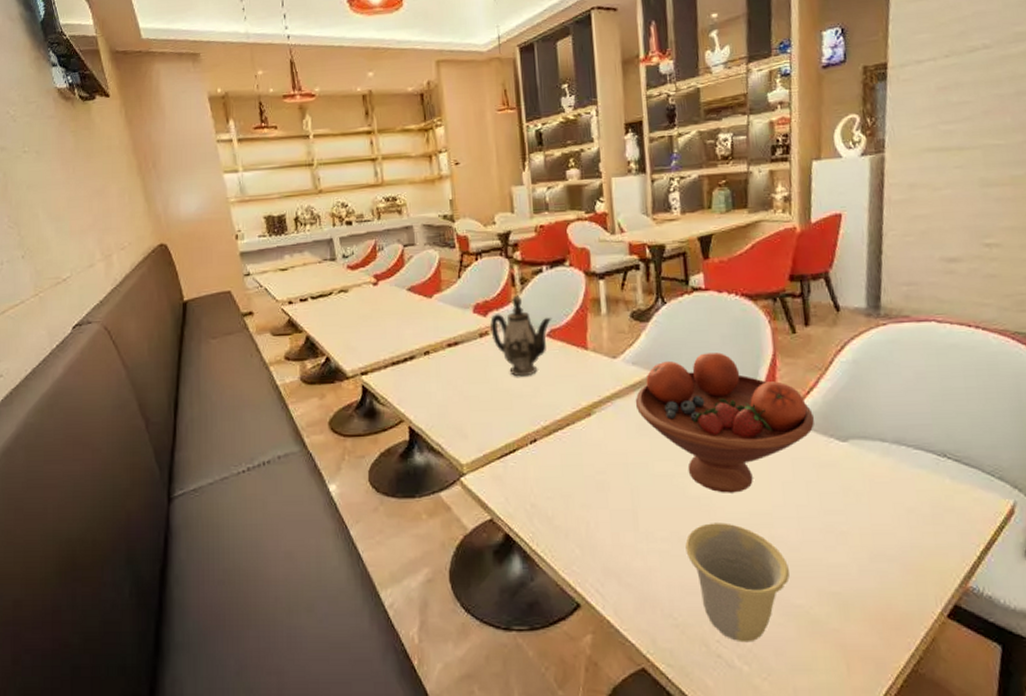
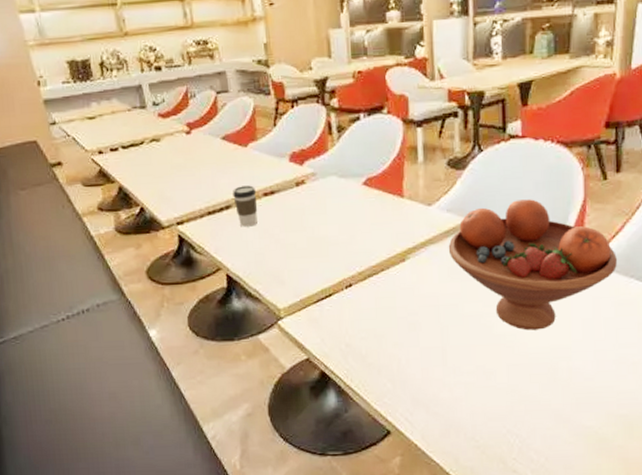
coffee cup: none [417,336,442,378] -> present [232,185,258,227]
teapot: present [490,295,552,377] -> none [307,144,369,225]
cup: present [685,523,790,643] -> none [490,357,583,459]

